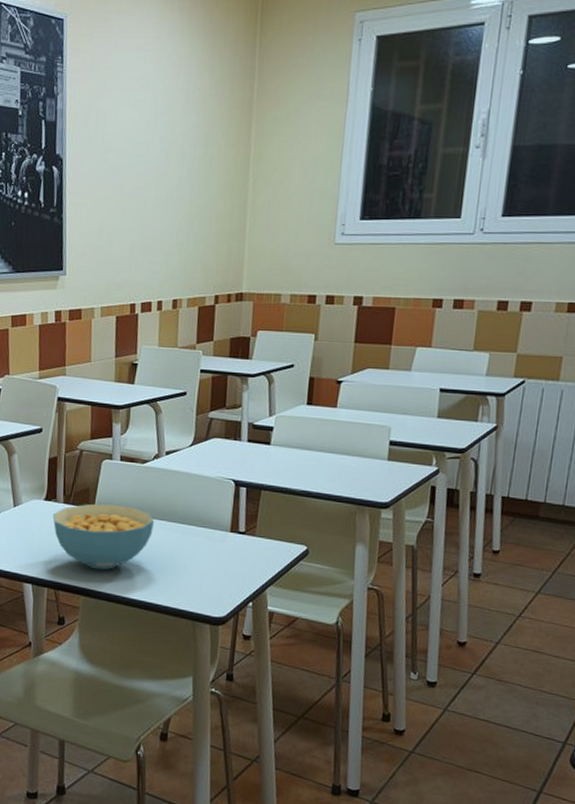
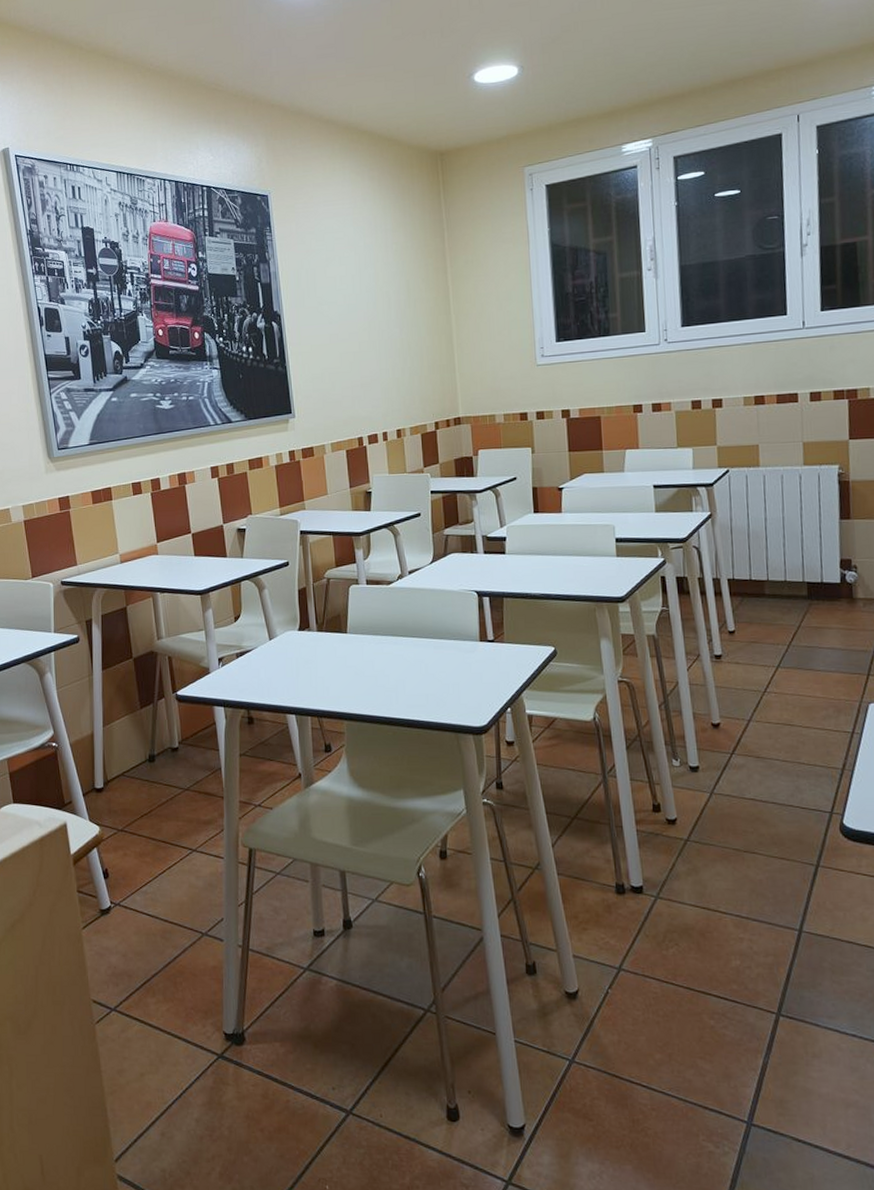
cereal bowl: present [52,503,155,570] -> none [308,627,407,693]

